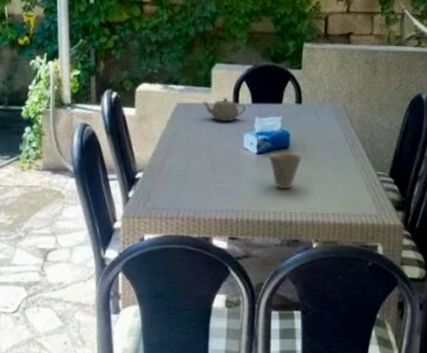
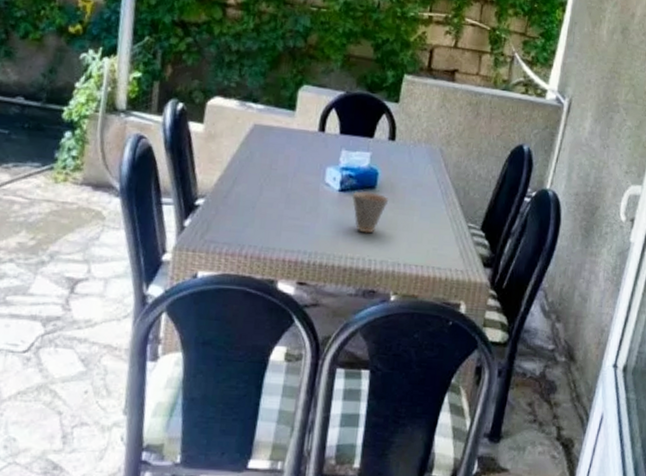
teapot: present [202,97,247,121] -> none [283,123,333,151]

